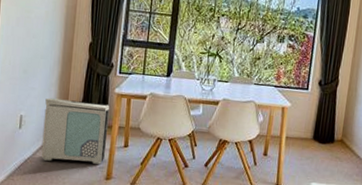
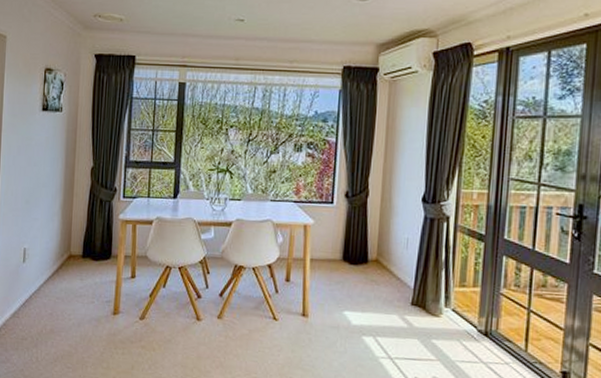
air purifier: present [41,97,110,164] -> none [45,228,115,298]

